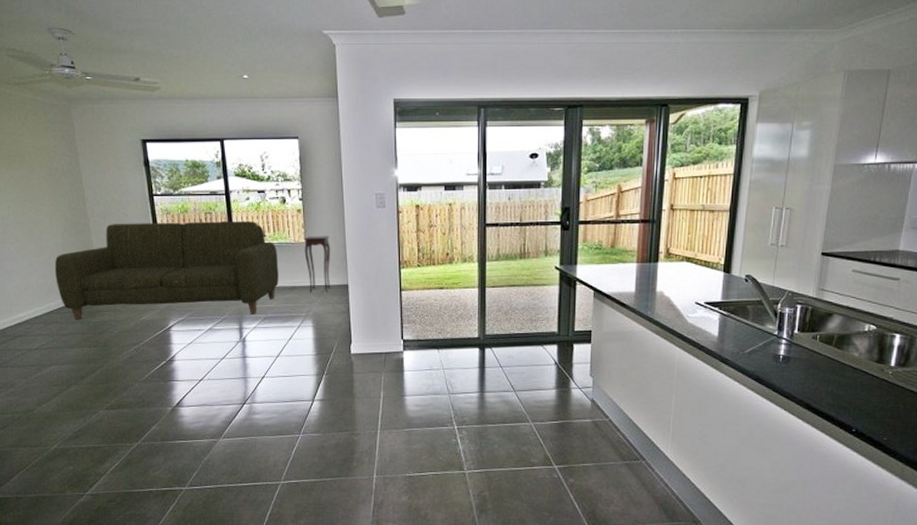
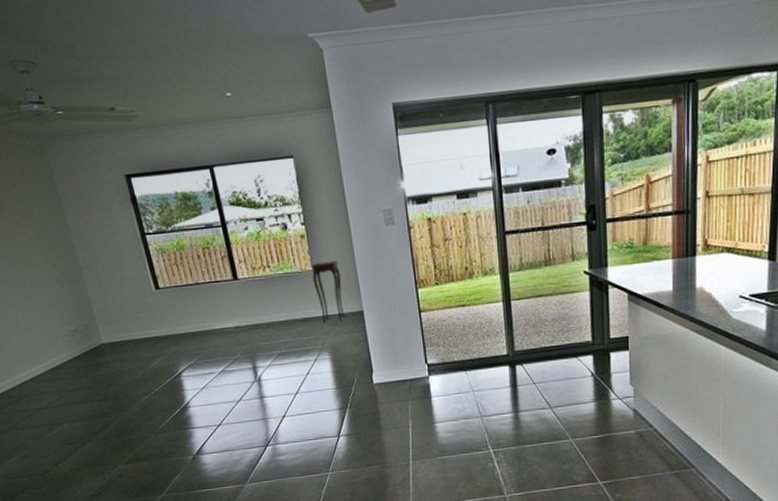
sofa: present [55,221,279,320] -> none [51,252,289,374]

